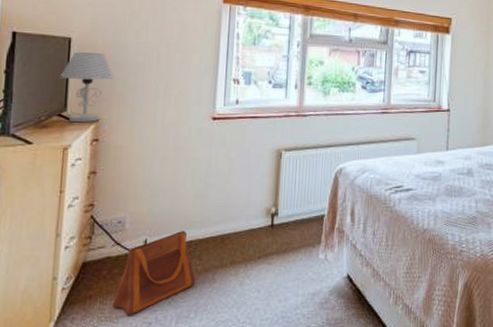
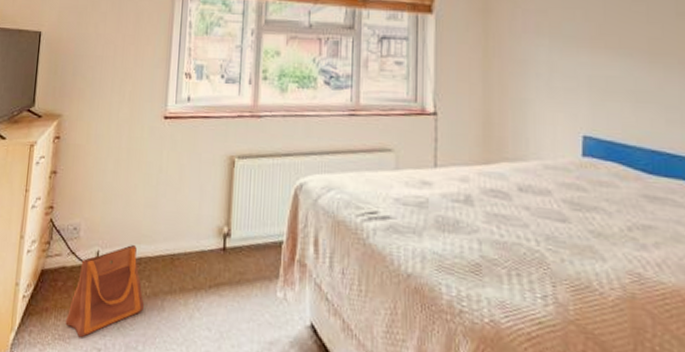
table lamp: present [61,52,114,123] -> none [31,46,75,119]

